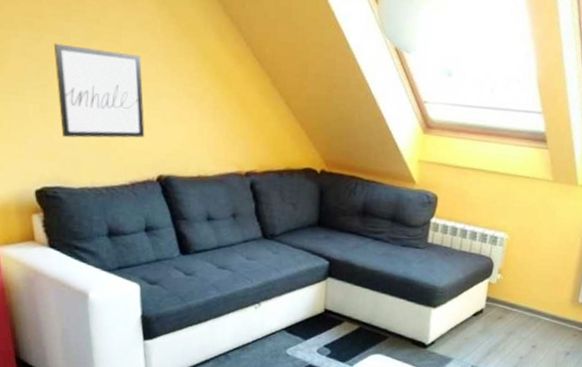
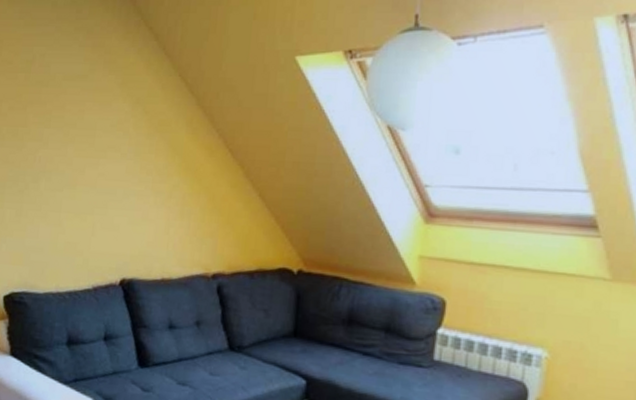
wall art: present [53,43,145,138] -> none [32,149,113,242]

